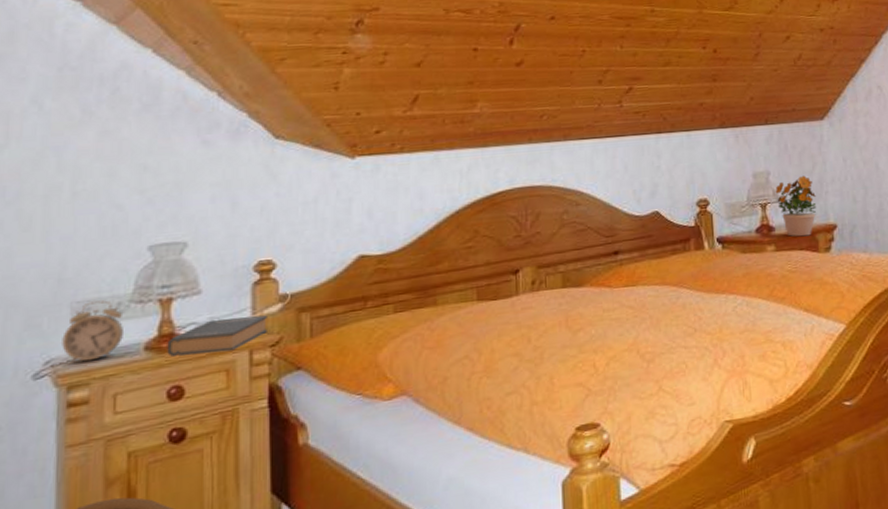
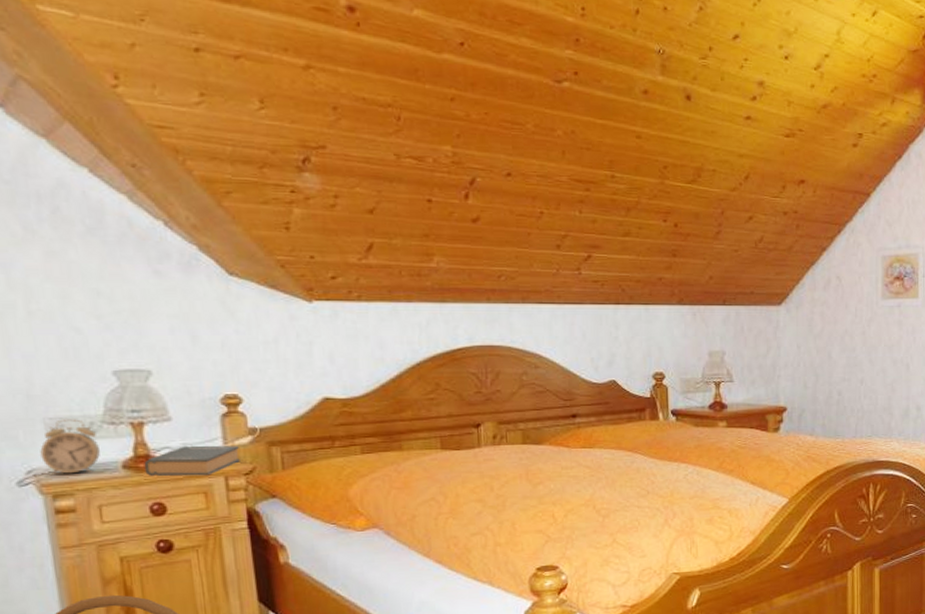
flowerpot: present [775,175,817,237] -> none [729,358,769,416]

